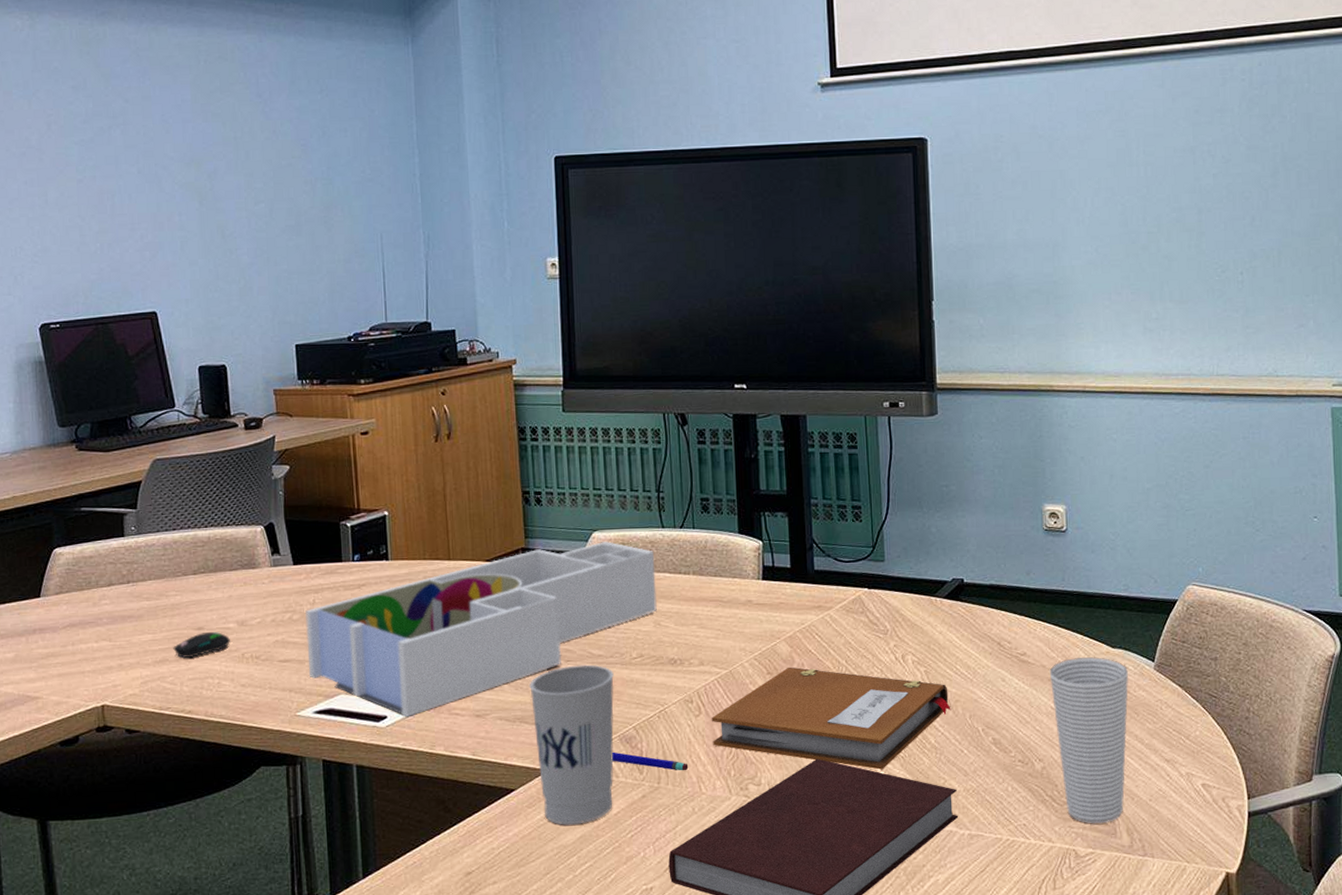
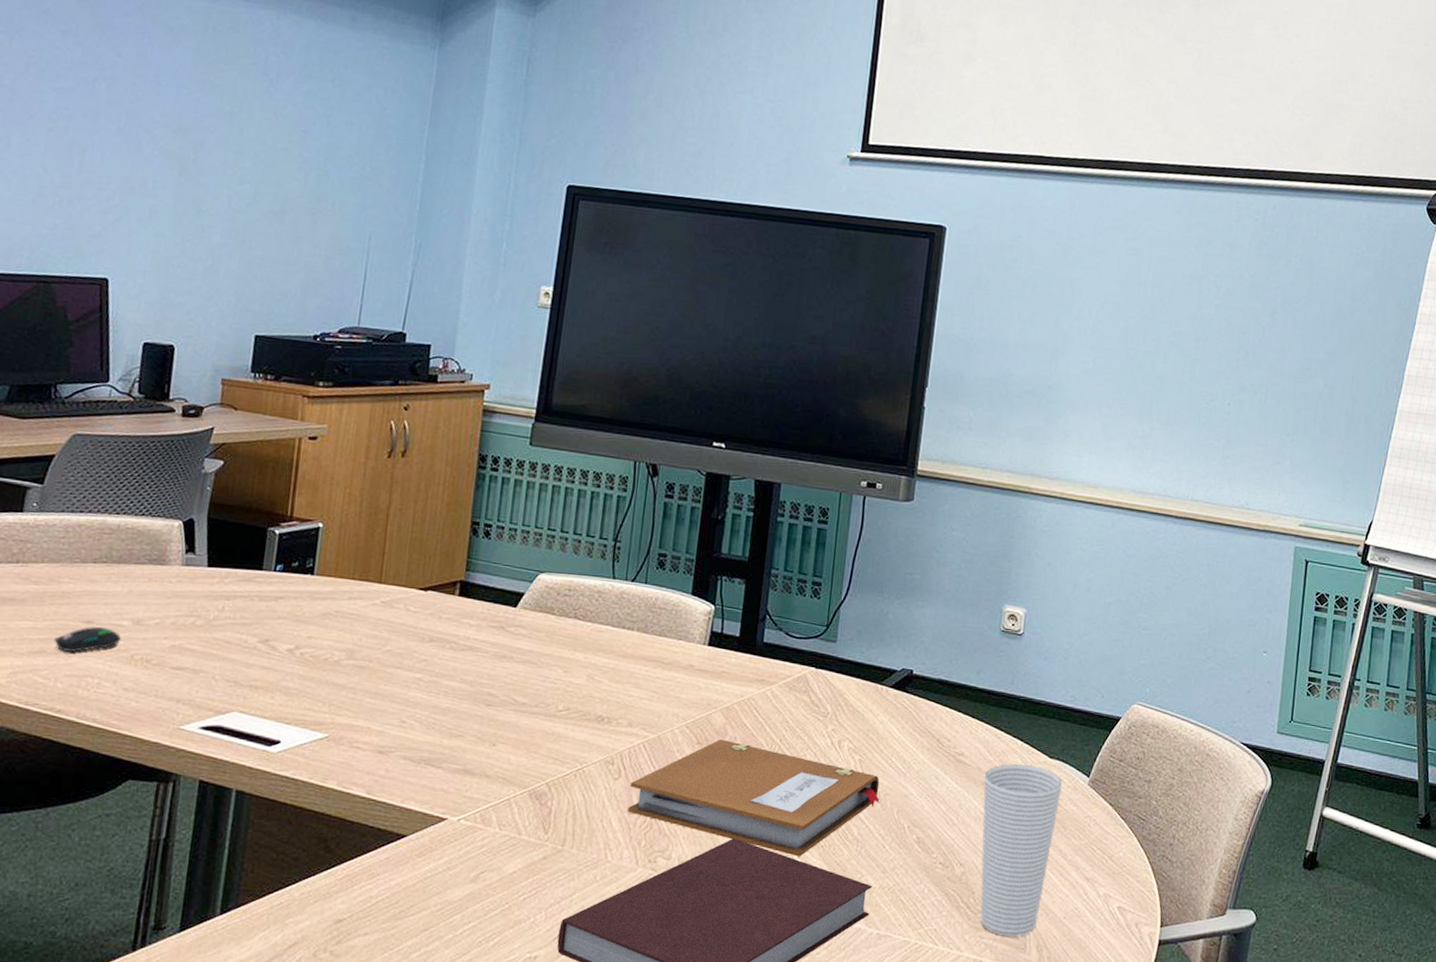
desk organizer: present [305,541,657,717] -> none [202,584,601,744]
cup: present [530,664,614,825] -> none [434,710,535,881]
pen: present [612,752,689,771] -> none [518,807,598,836]

